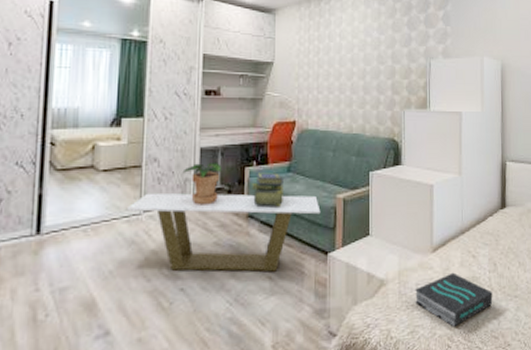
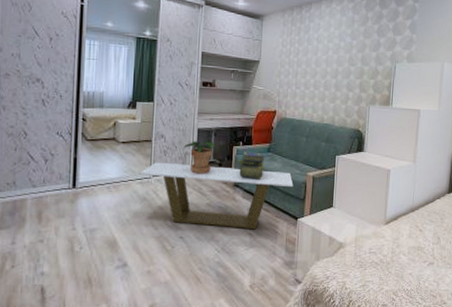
book: present [415,272,493,327] -> none [368,242,435,285]

